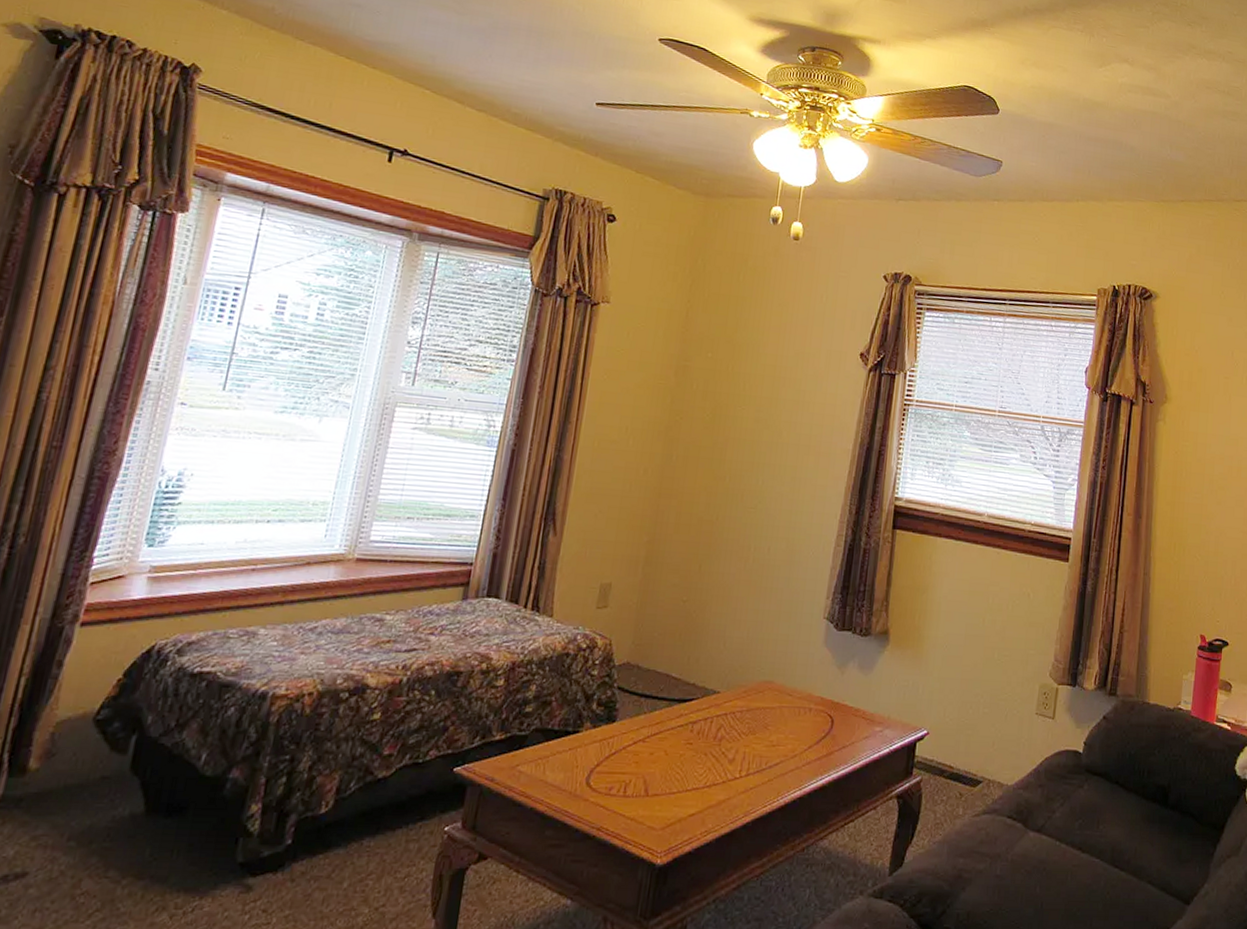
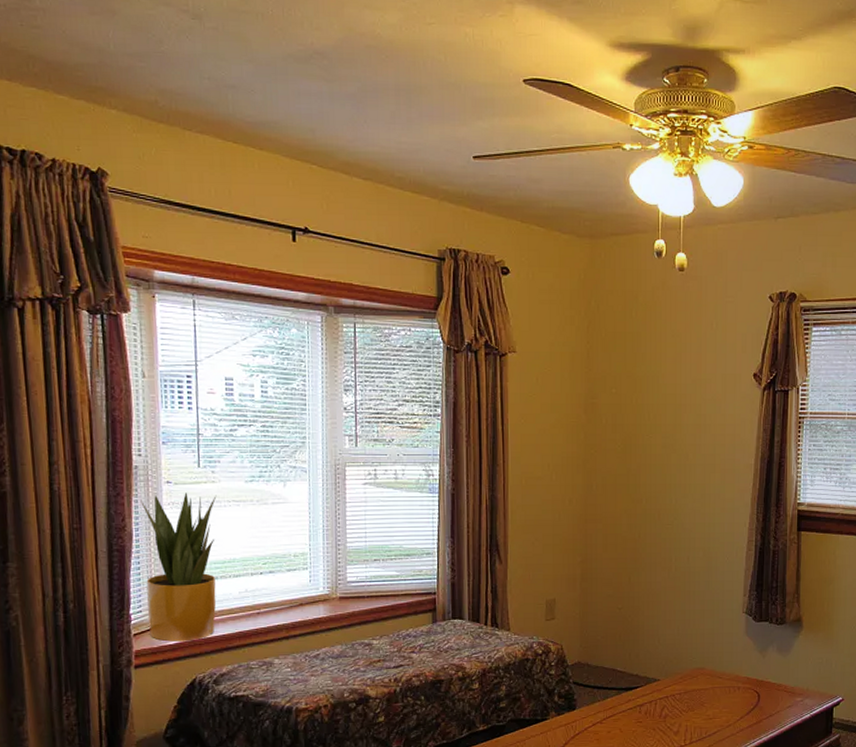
planter: none [111,417,237,597] -> present [141,492,217,642]

